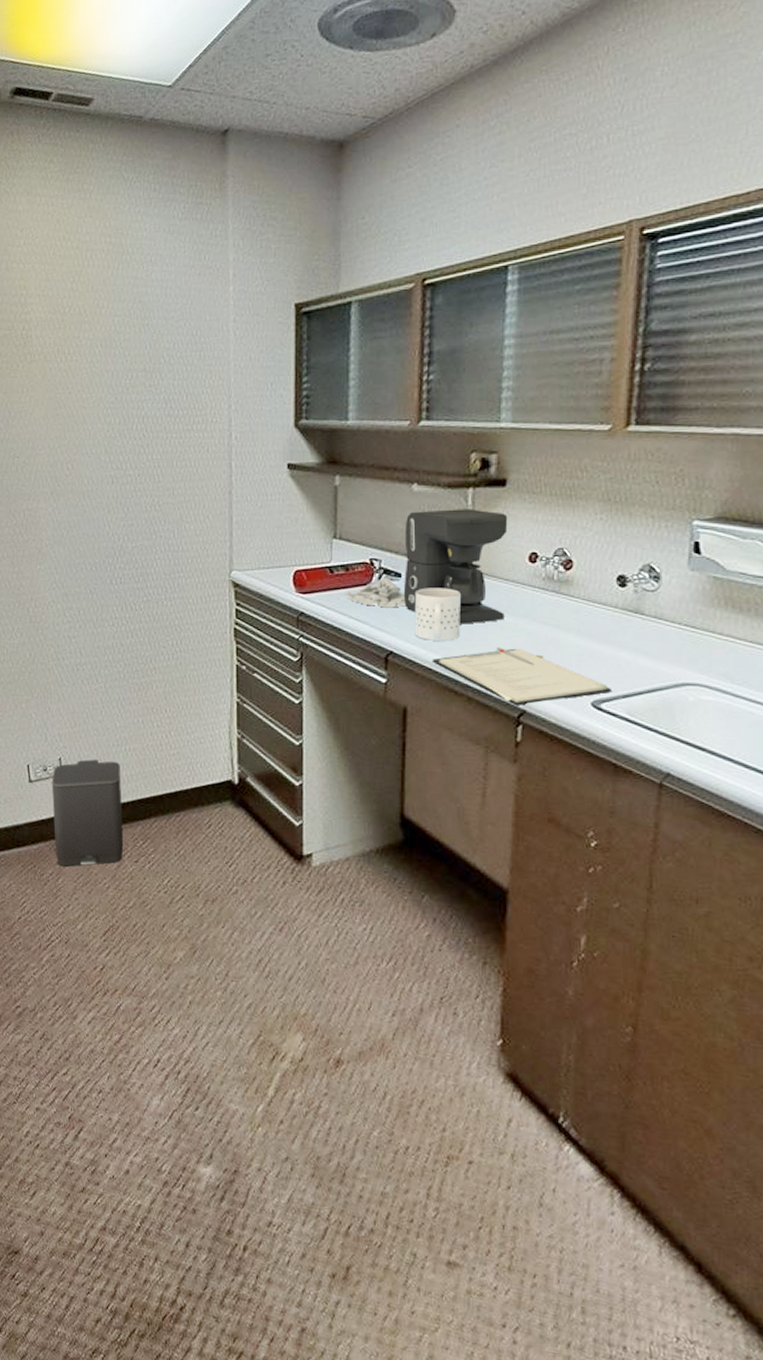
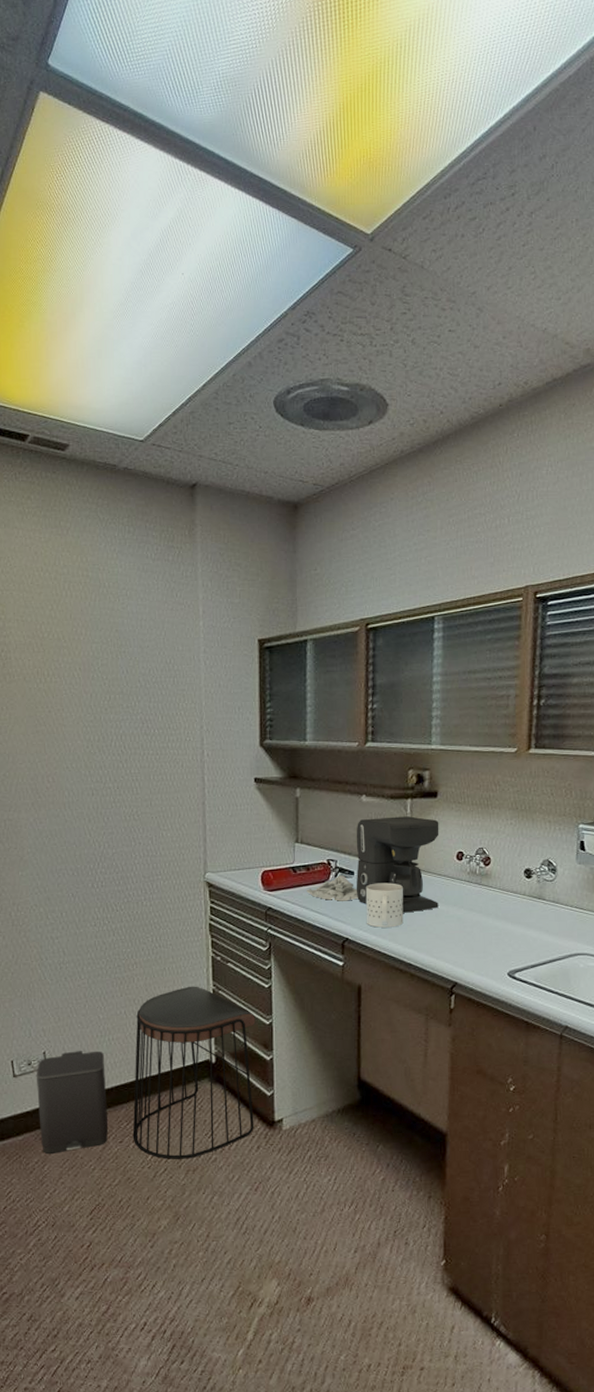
stool: none [148,697,284,887] -> present [132,986,256,1159]
clipboard: present [431,646,611,705] -> none [380,930,522,978]

